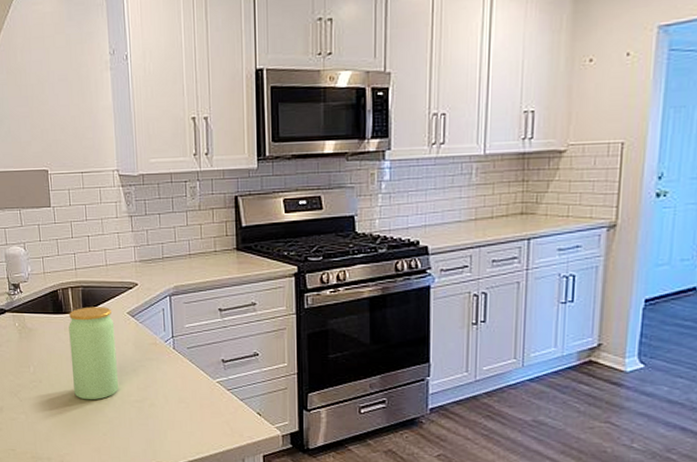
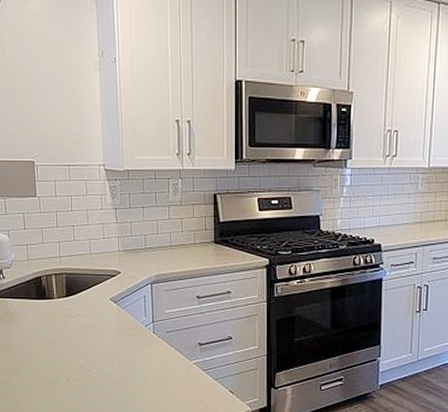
jar: present [69,306,118,401] -> none [51,293,99,382]

